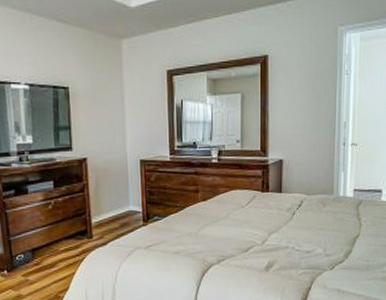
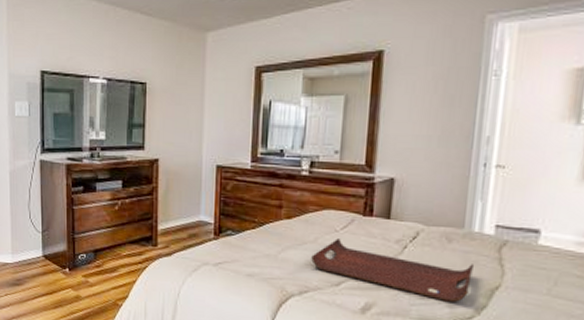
serving tray: none [225,213,342,252] -> present [311,239,475,302]

